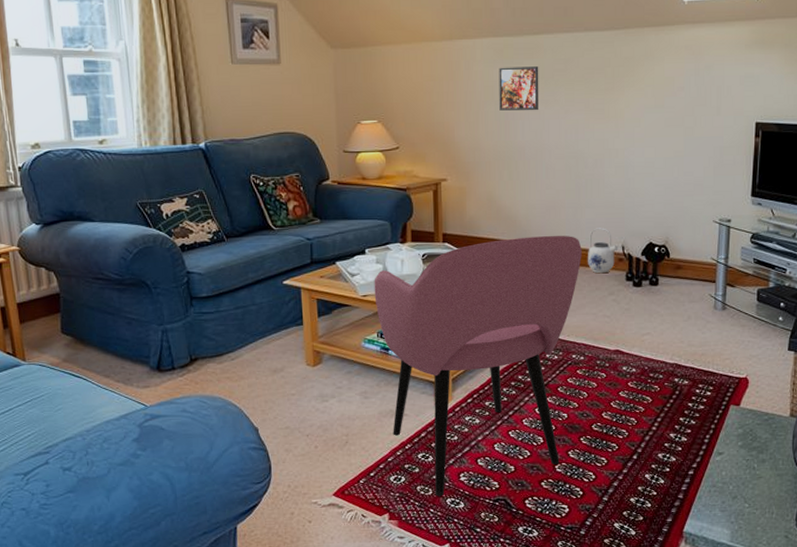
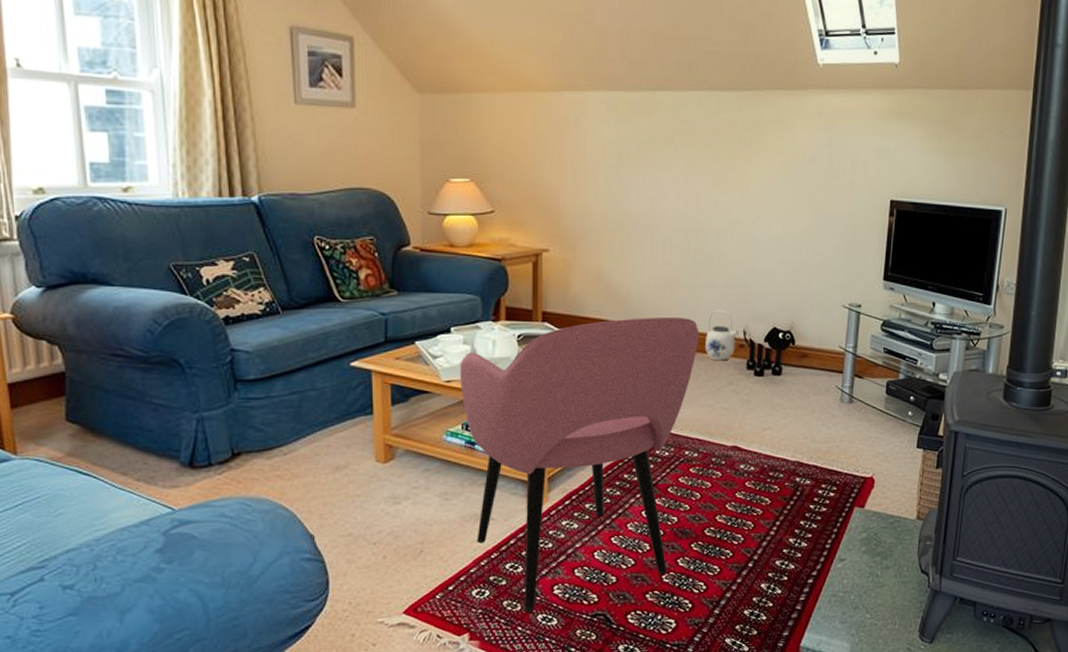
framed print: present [499,66,539,111] -> none [612,125,658,177]

